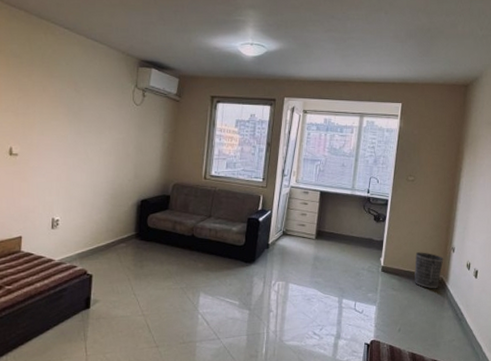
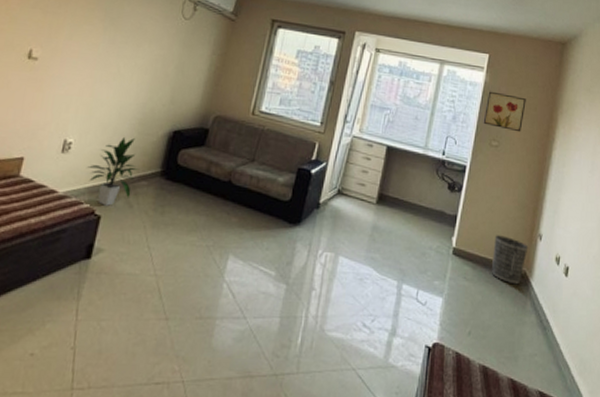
indoor plant: none [75,209,117,267] -> present [87,136,139,206]
wall art: none [400,135,436,167] -> present [483,91,526,132]

